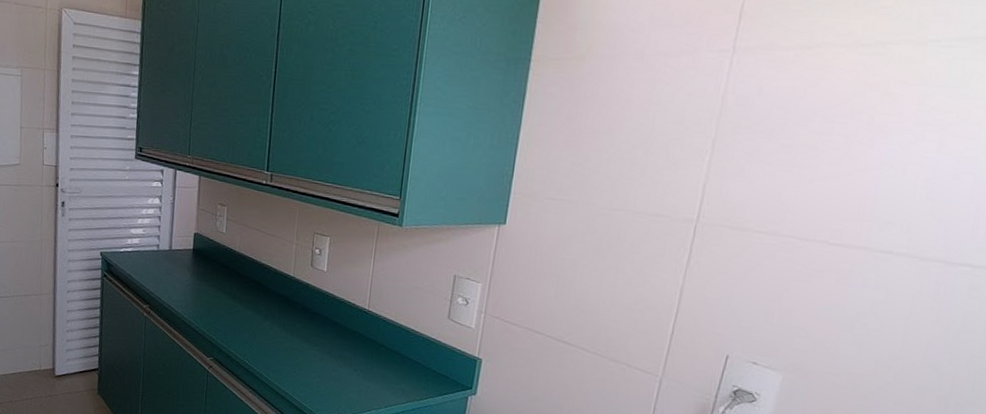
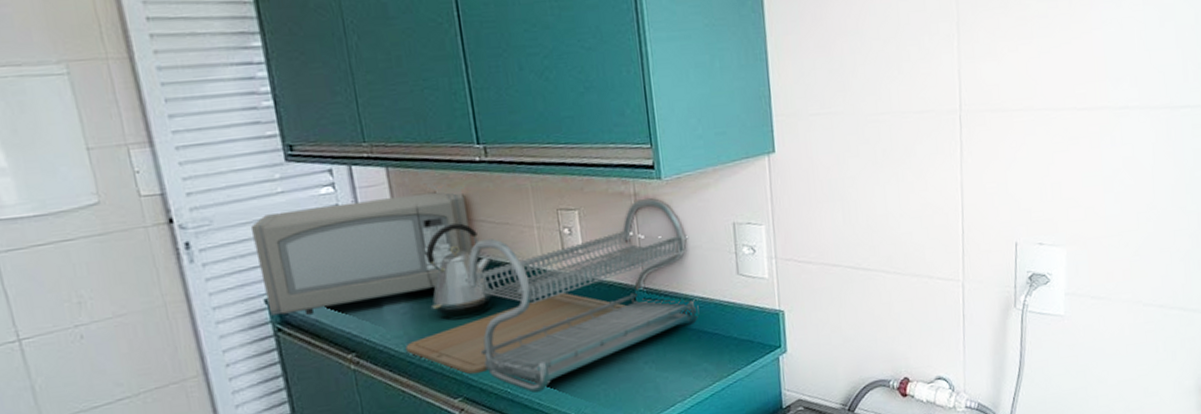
microwave: none [102,193,249,272] -> present [250,190,473,316]
chopping board: none [182,298,350,344] -> present [405,293,626,375]
kettle: none [206,227,258,300] -> present [426,223,494,319]
dish rack: none [233,239,414,370] -> present [465,198,699,393]

